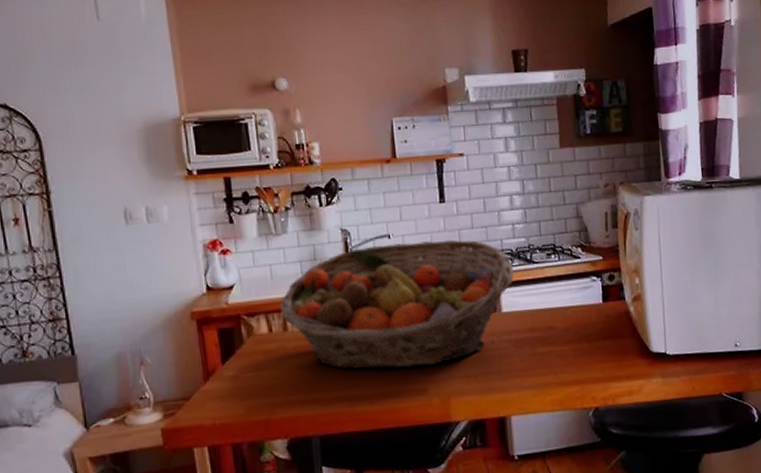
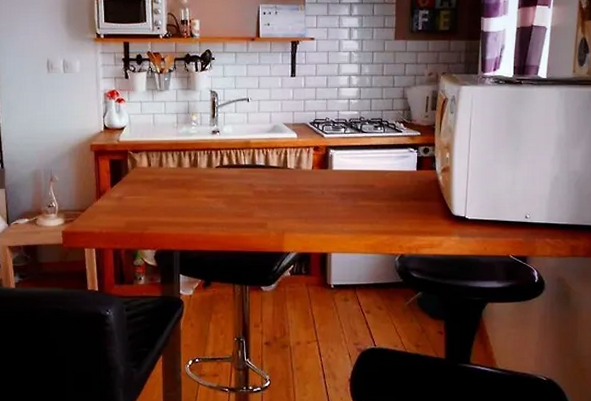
fruit basket: present [279,239,514,369] -> none [158,106,346,206]

